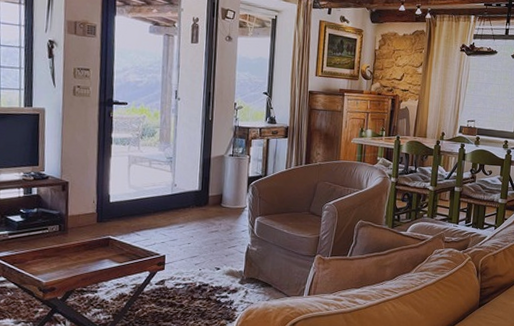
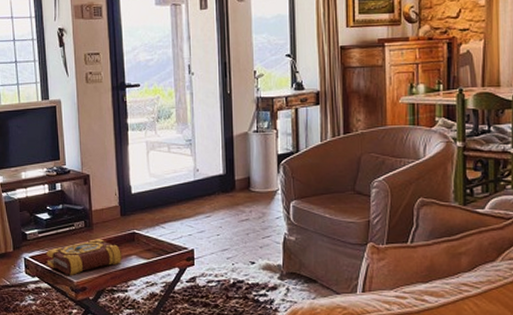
book: none [15,242,96,276] -> present [46,239,123,275]

